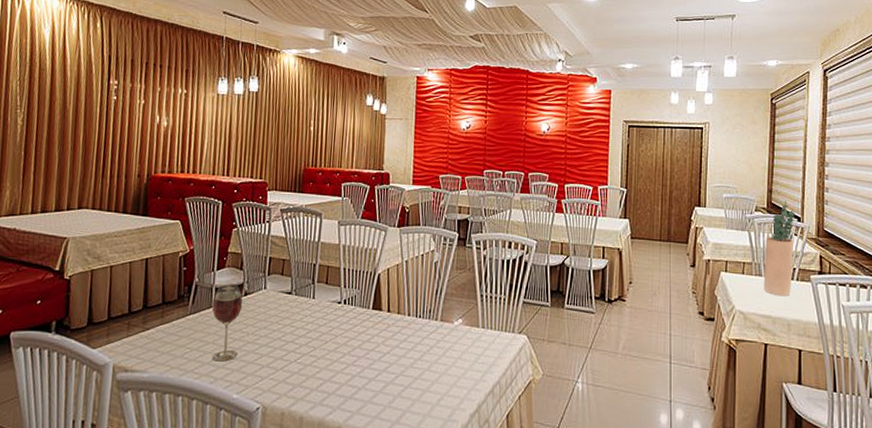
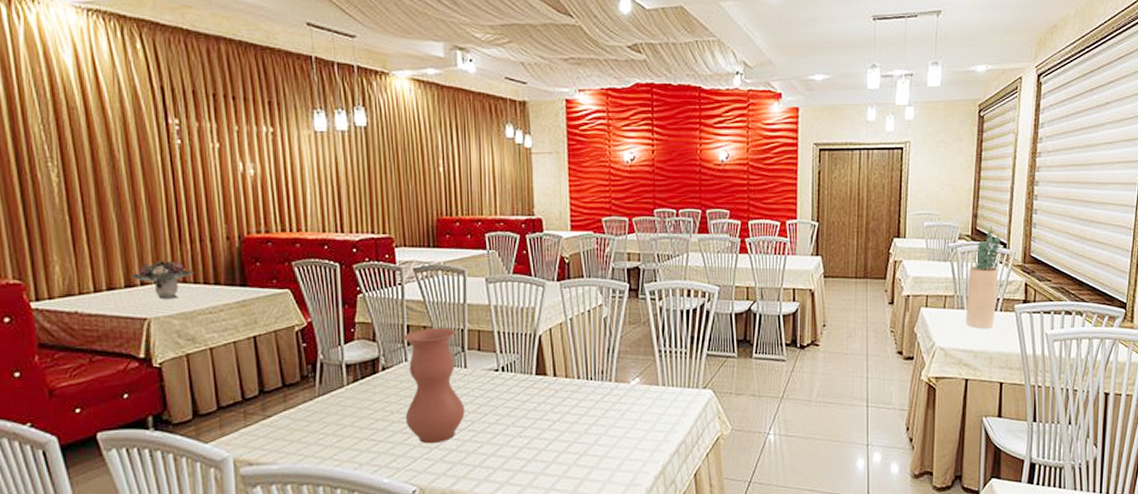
flower arrangement: none [61,190,109,223] -> present [131,259,195,299]
wineglass: present [212,284,243,362] -> none [344,359,383,446]
vase: none [258,261,310,366] -> present [402,327,465,444]

